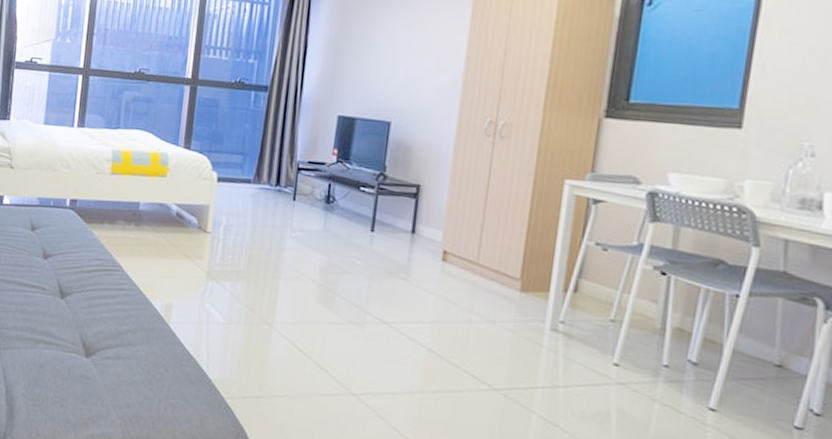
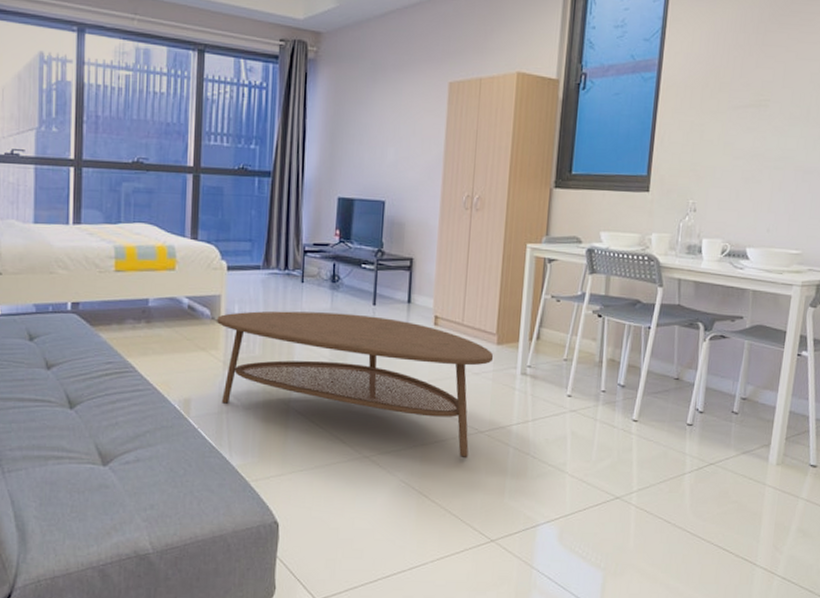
coffee table: none [203,224,516,417] -> present [217,311,494,459]

